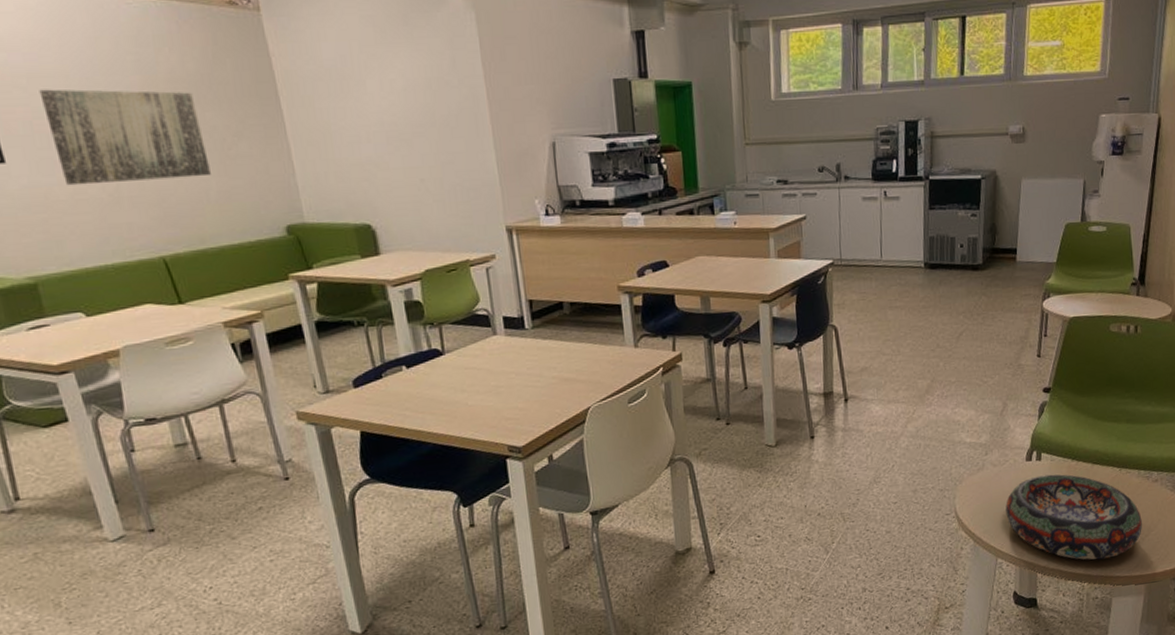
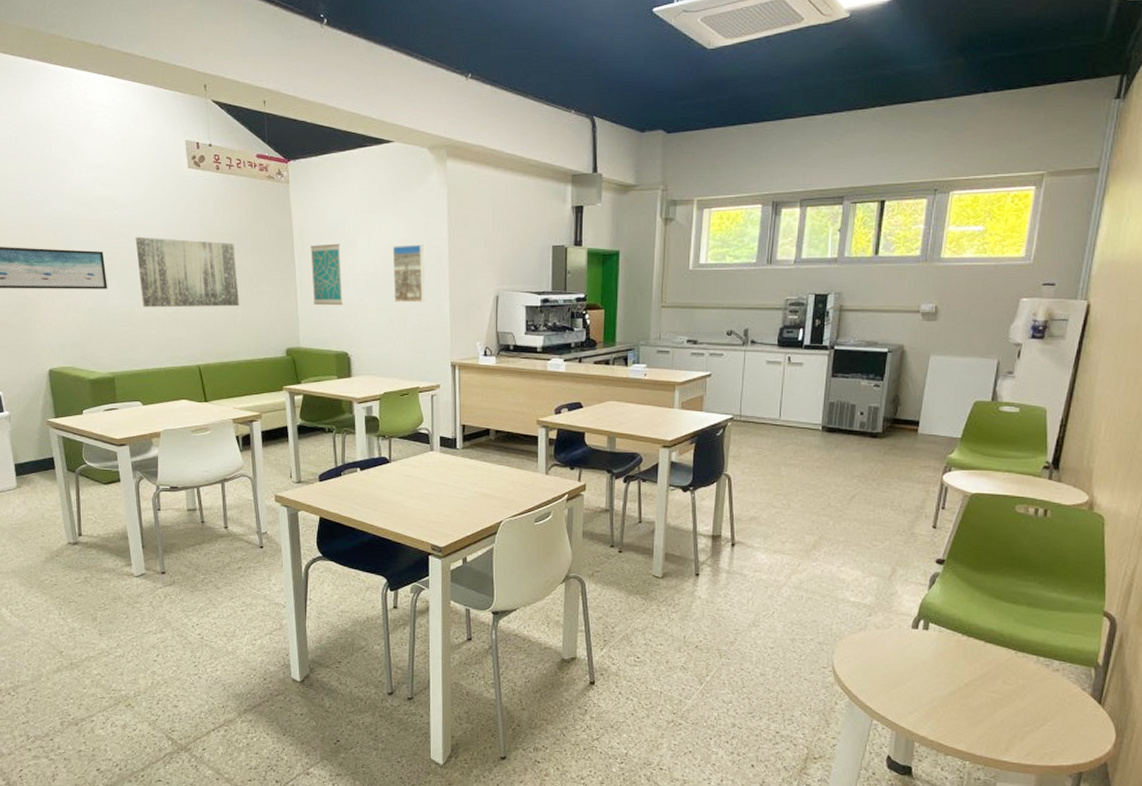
wall art: none [302,87,356,167] -> present [310,243,343,305]
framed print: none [413,84,464,158] -> present [392,245,425,303]
decorative bowl: present [1005,474,1142,560] -> none [886,645,1037,741]

